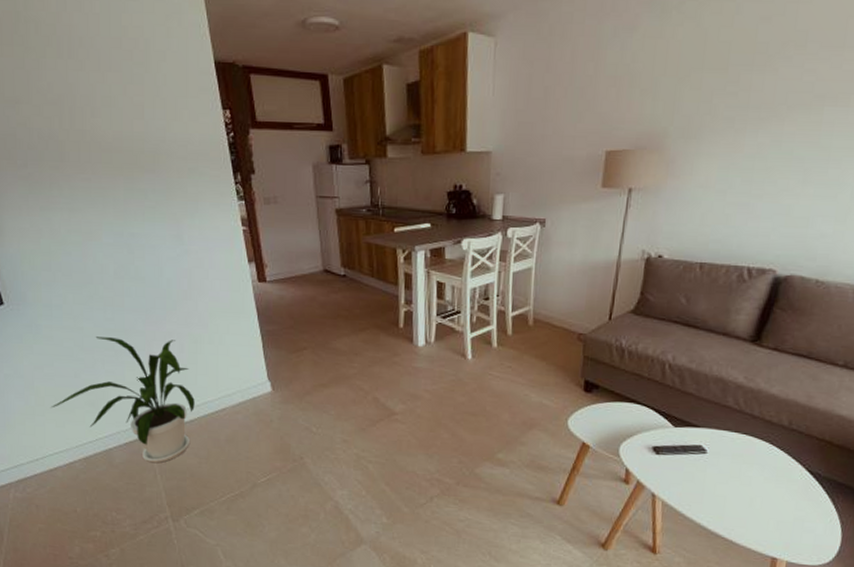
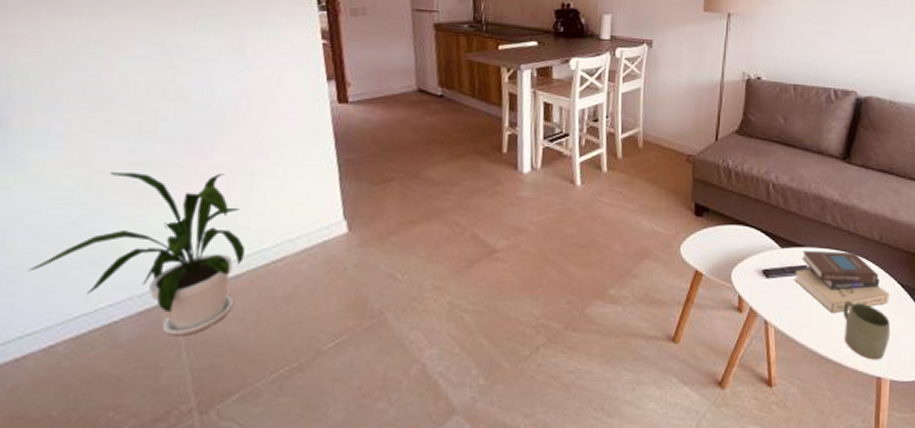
books: none [686,431,796,493] -> present [794,251,890,313]
mug: none [738,483,793,541] -> present [843,302,891,360]

